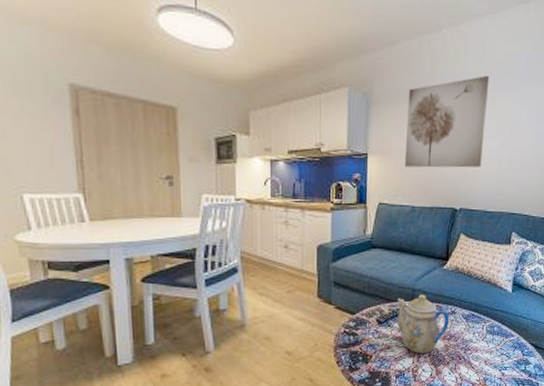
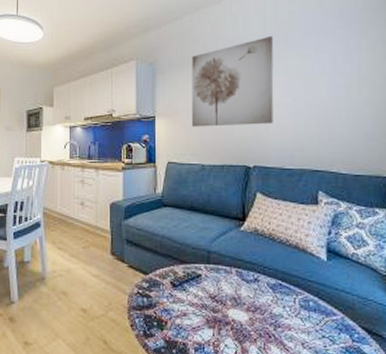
teapot: present [397,294,449,353] -> none [191,256,252,325]

